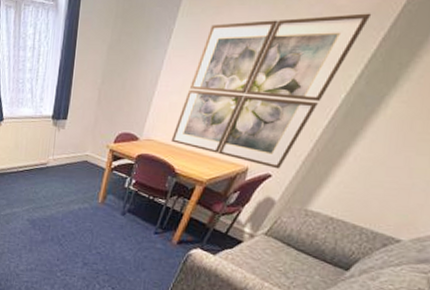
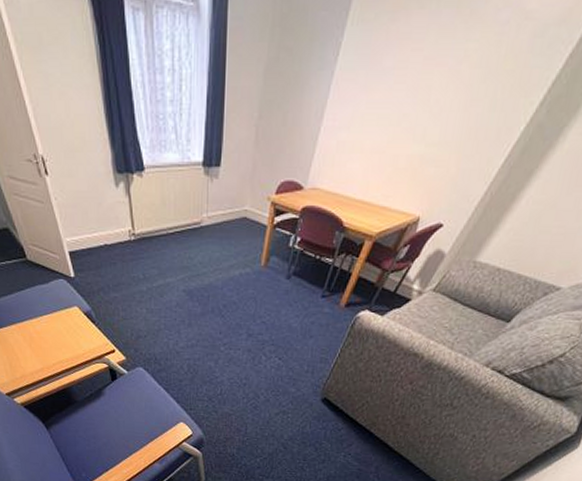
wall art: present [170,13,372,169] -> none [338,21,562,217]

